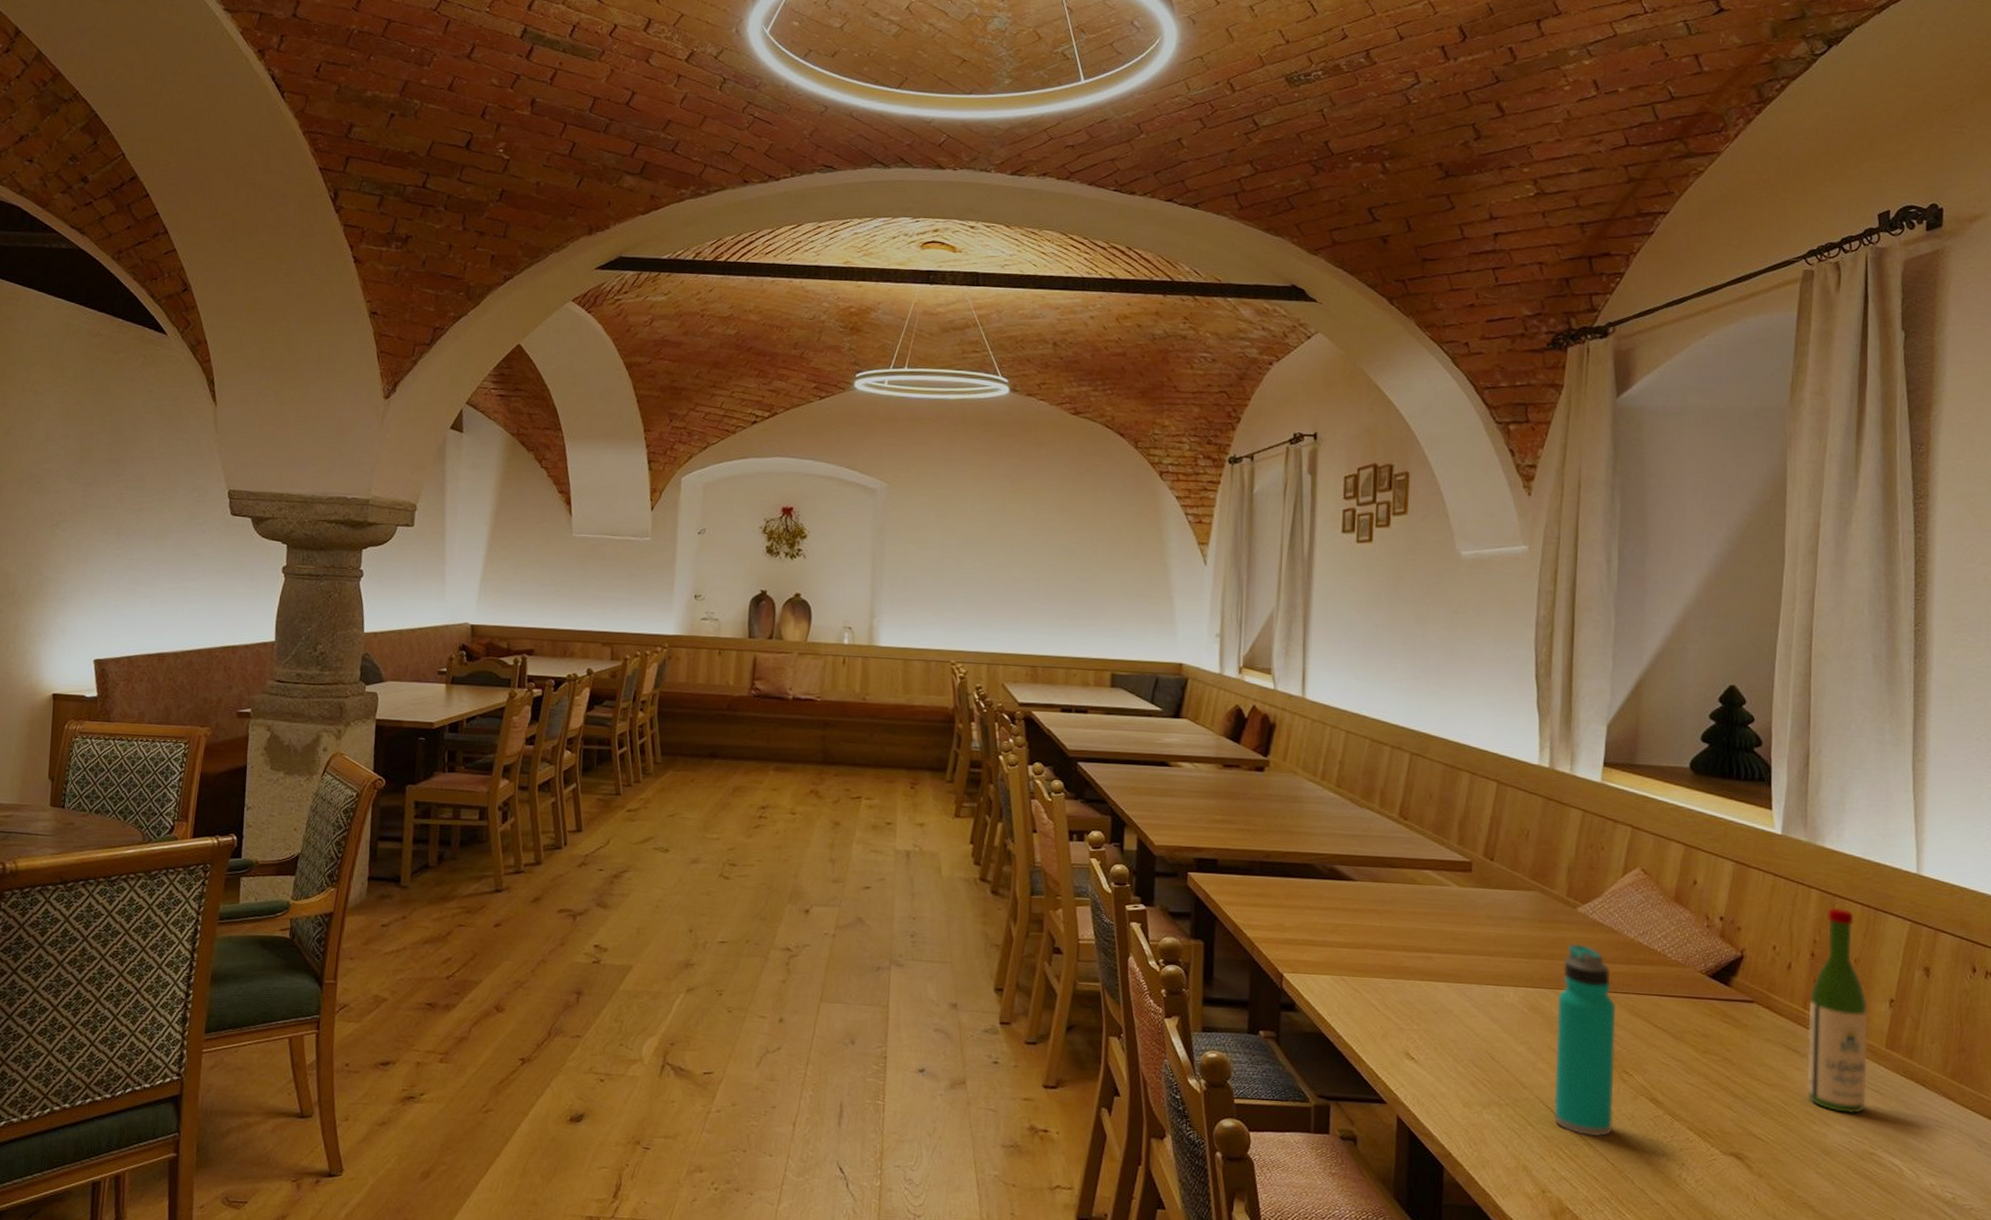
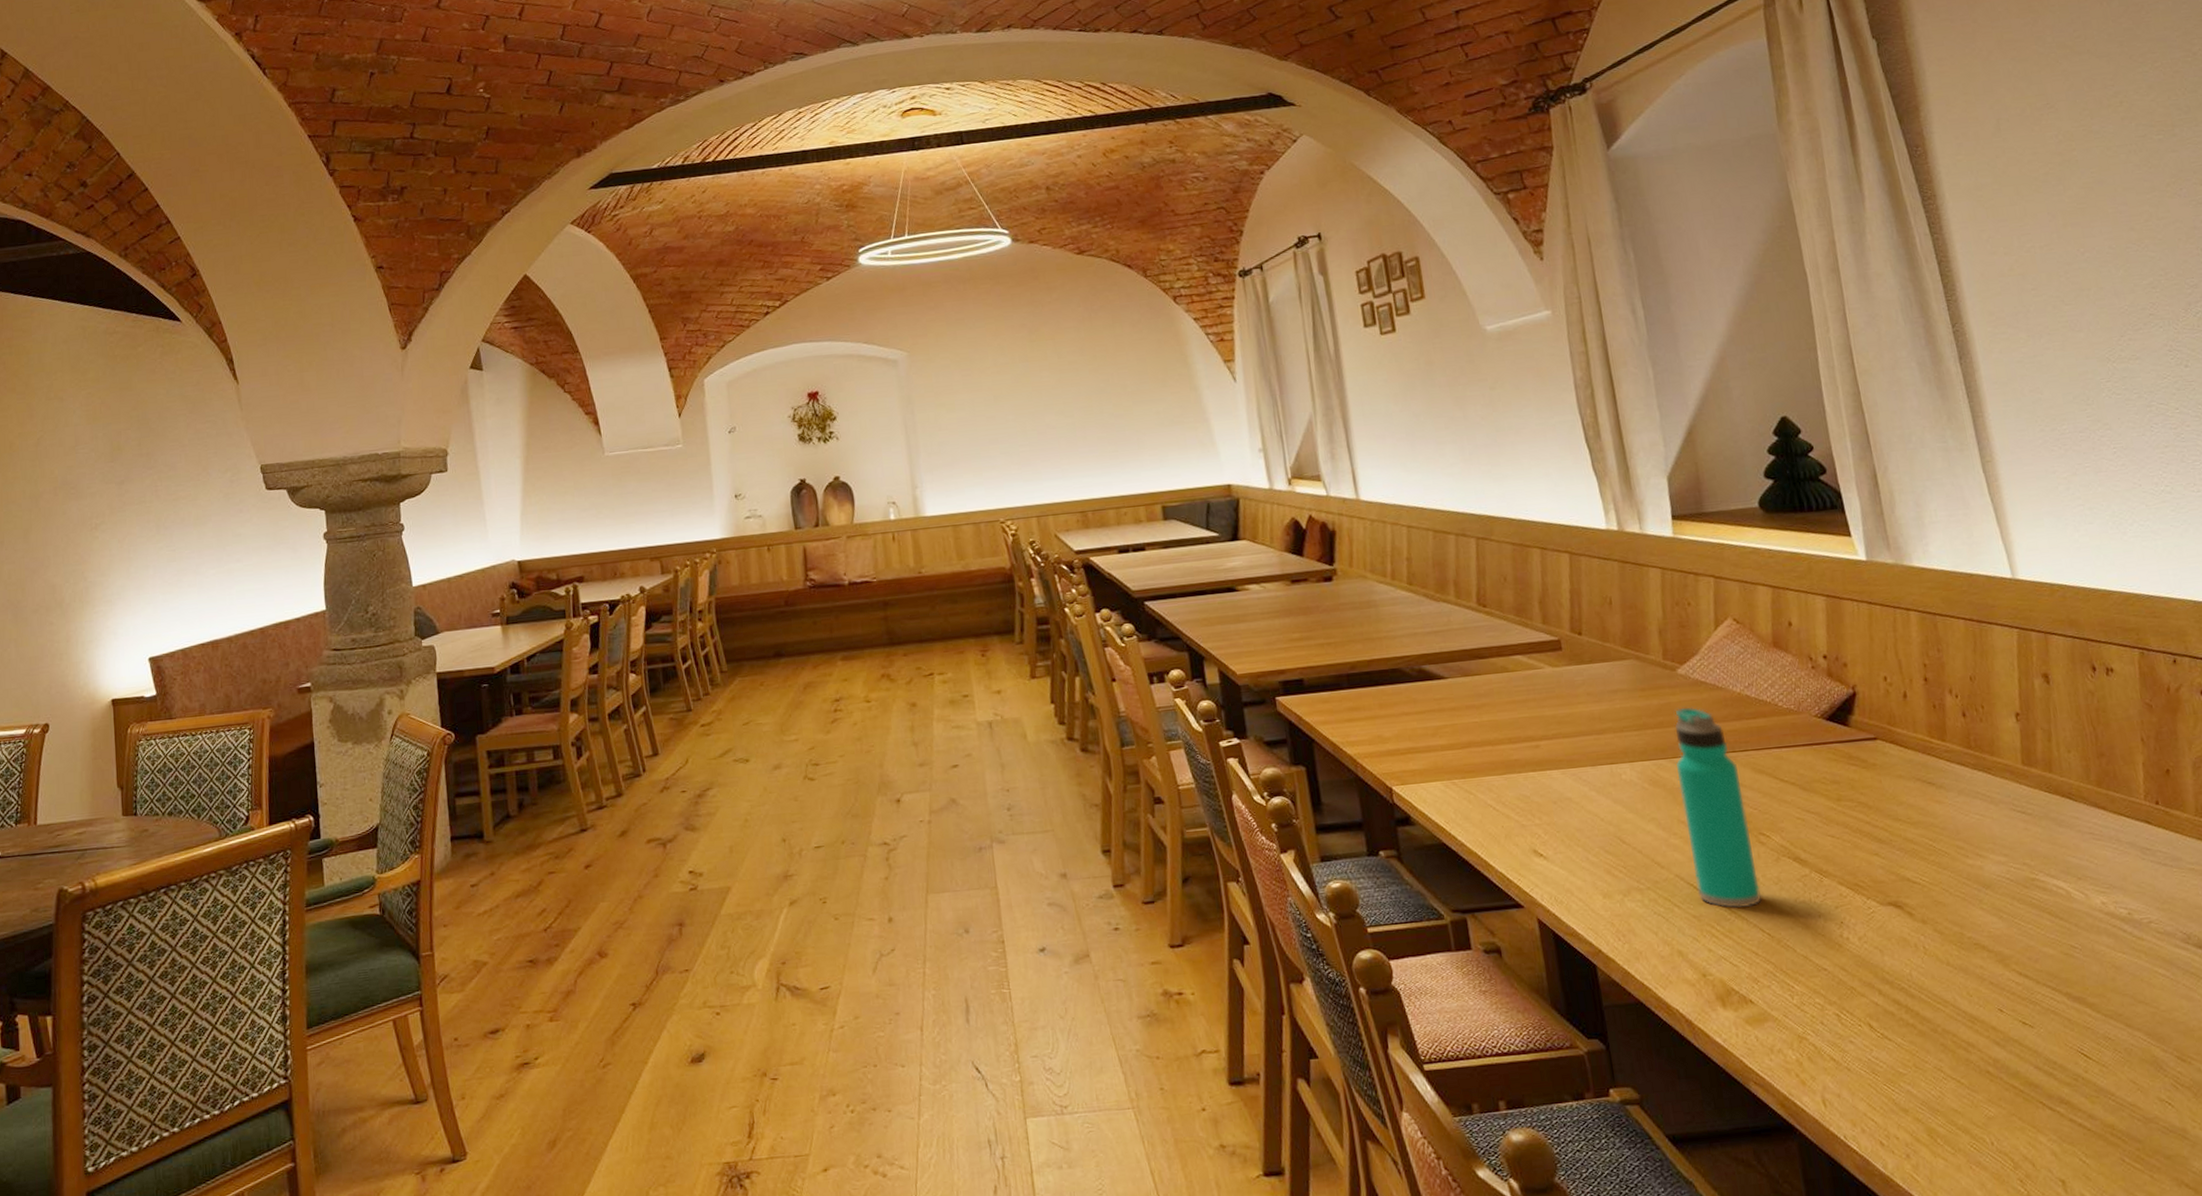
wine bottle: present [1806,907,1868,1115] -> none [1930,626,2015,842]

